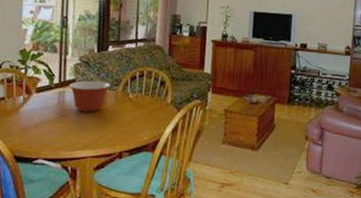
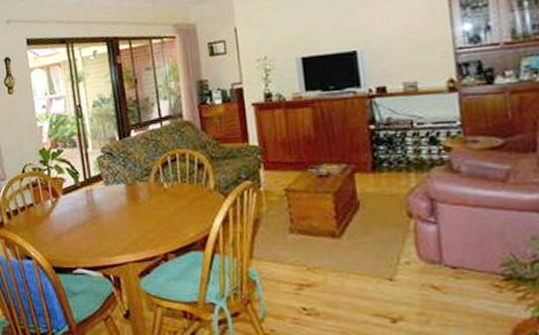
mixing bowl: present [69,81,111,112] -> none [95,173,141,211]

